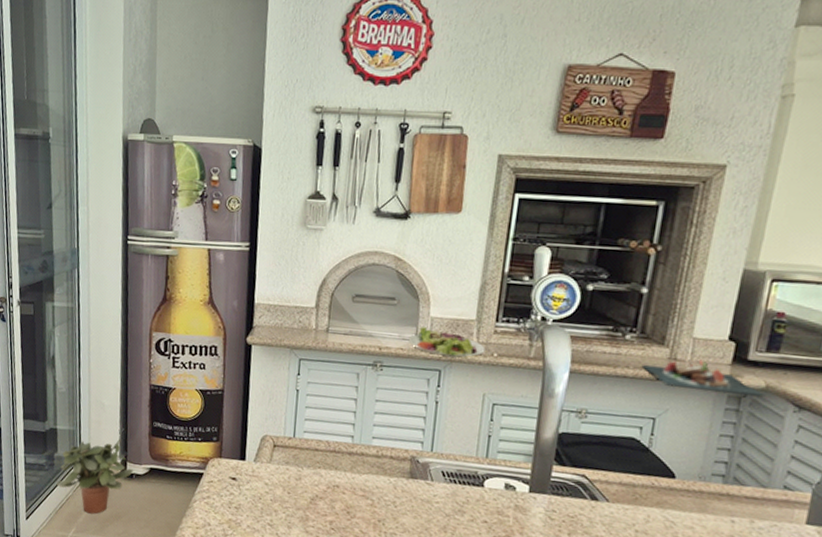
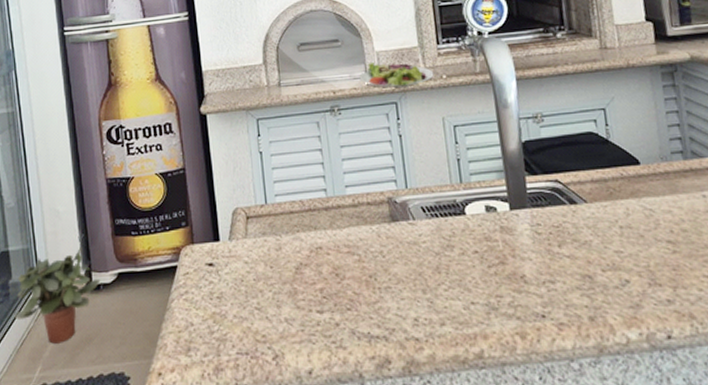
platter: present [641,359,765,398] -> none [578,44,693,76]

